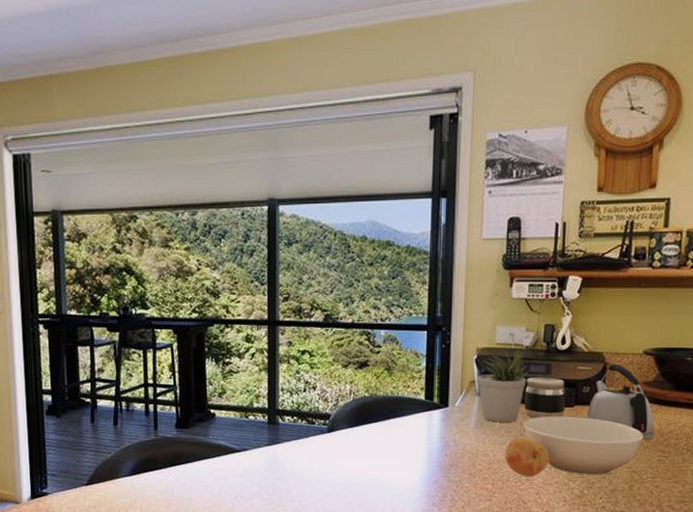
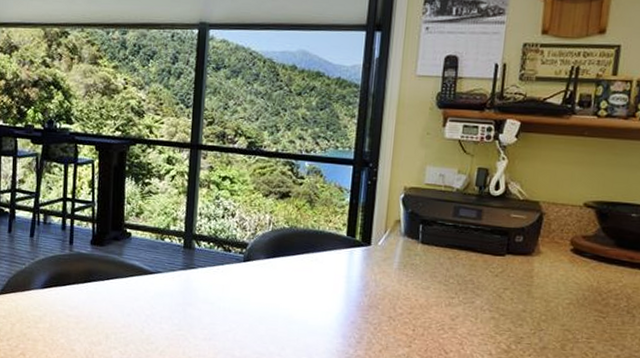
potted plant: present [476,350,530,422] -> none [402,192,459,267]
fruit: present [504,437,550,476] -> none [427,283,476,326]
bowl: present [523,416,644,475] -> none [449,263,580,330]
jar: present [524,376,566,419] -> none [451,221,497,266]
kettle: present [586,363,655,440] -> none [518,214,593,298]

